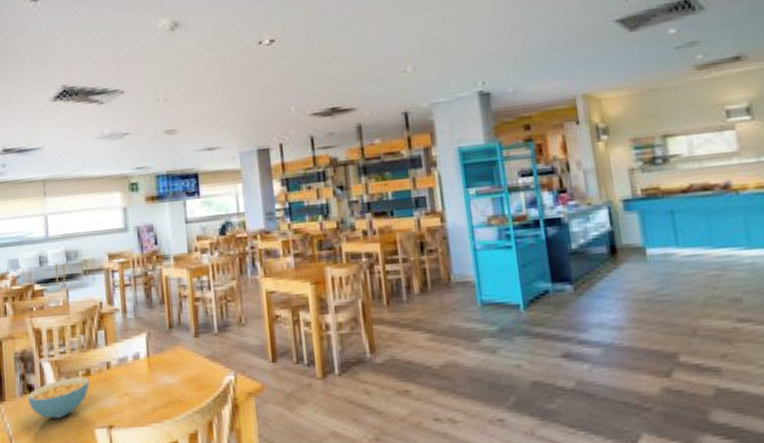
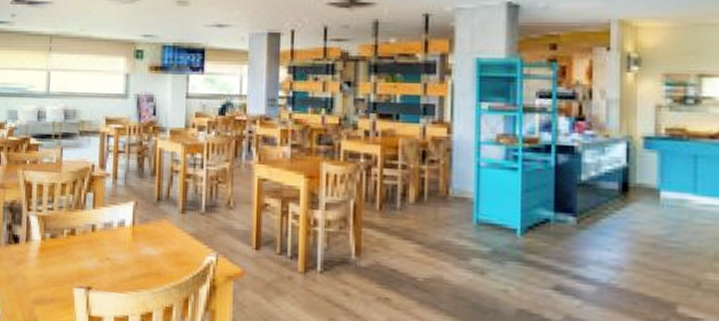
cereal bowl: present [27,376,89,419] -> none [12,234,73,273]

